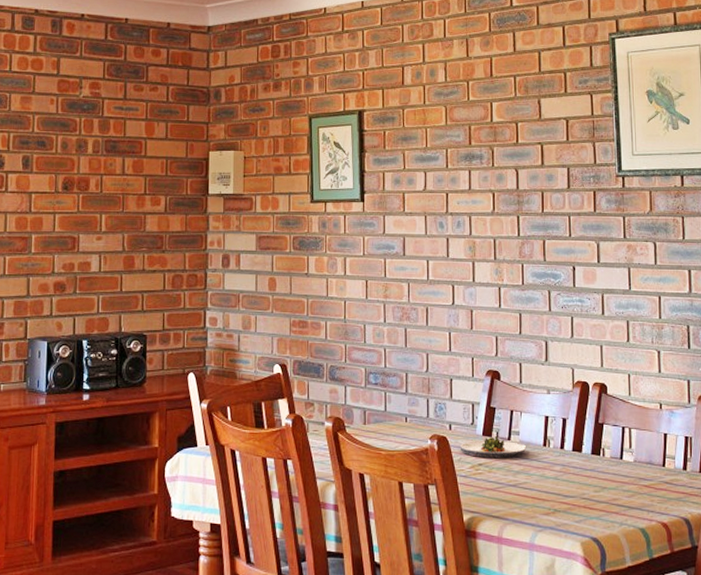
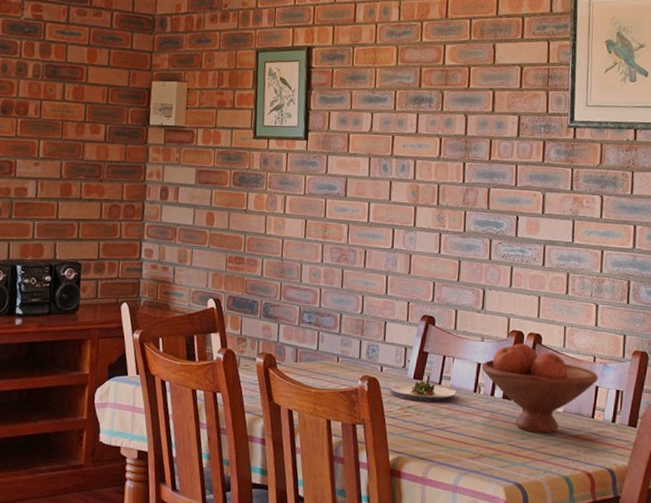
fruit bowl: none [549,394,666,485] -> present [481,343,598,434]

